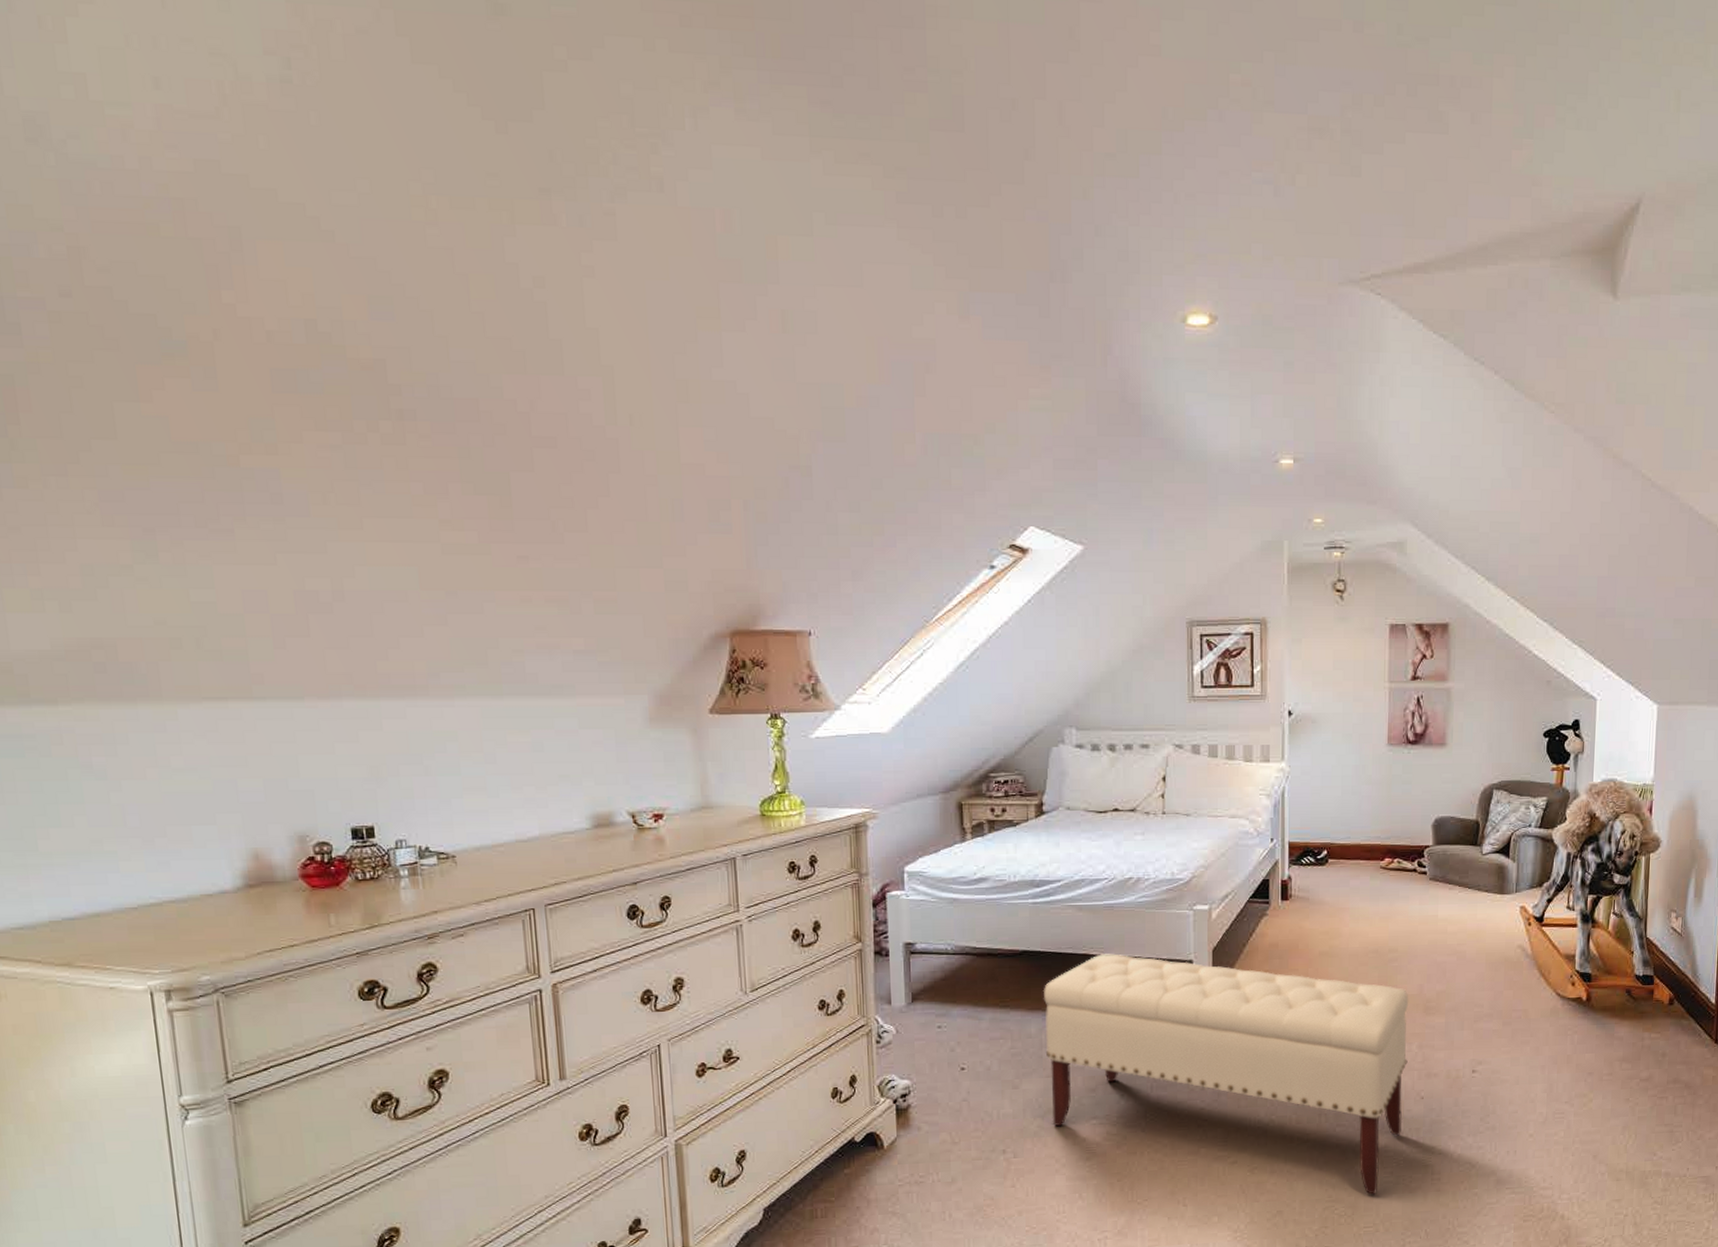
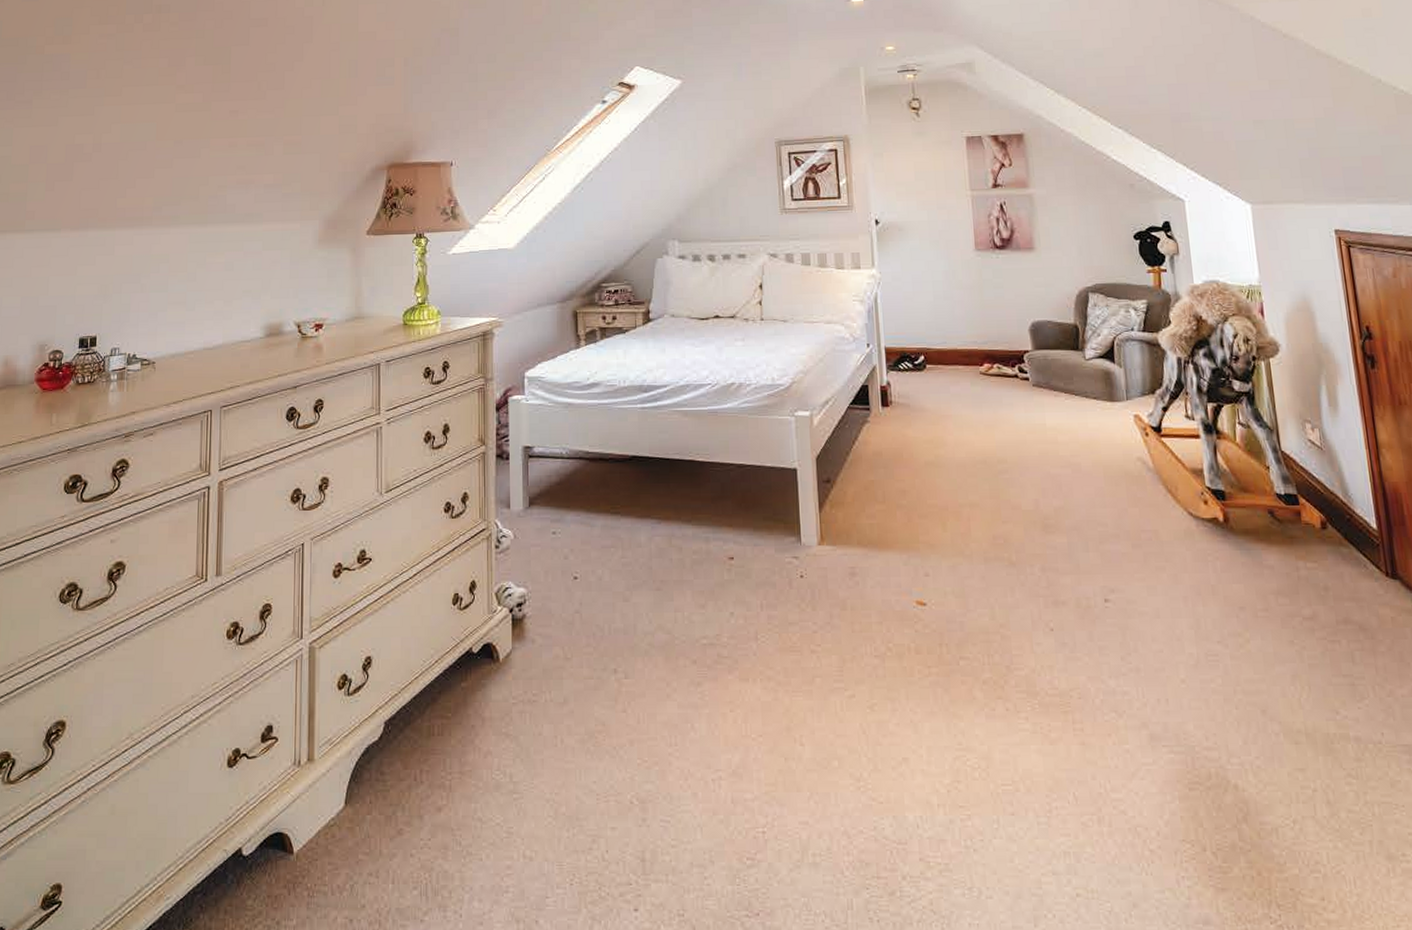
bench: present [1043,953,1409,1195] -> none [652,460,1033,744]

